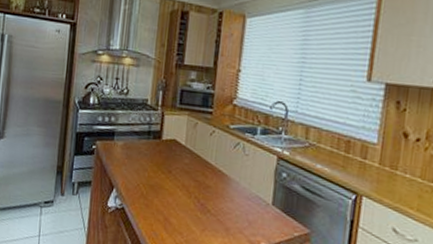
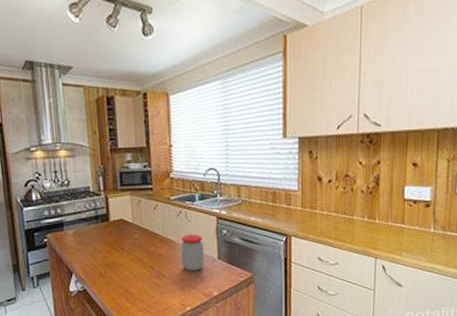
jar: none [230,169,259,214] -> present [181,234,204,271]

